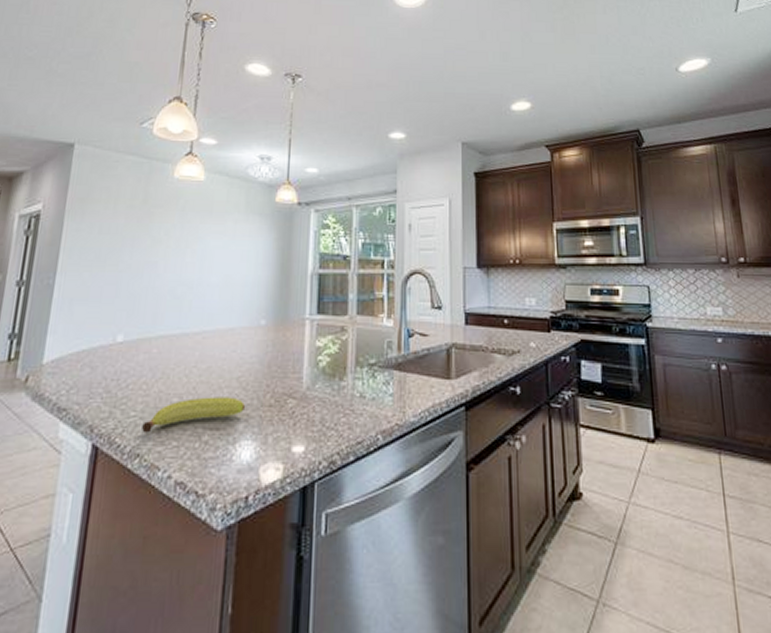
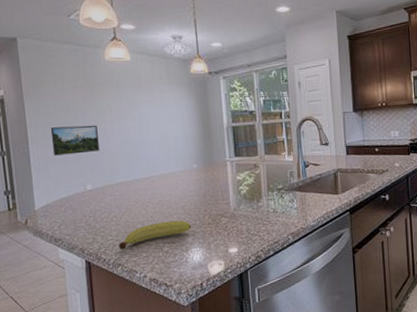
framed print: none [83,255,147,292] -> present [50,124,99,156]

